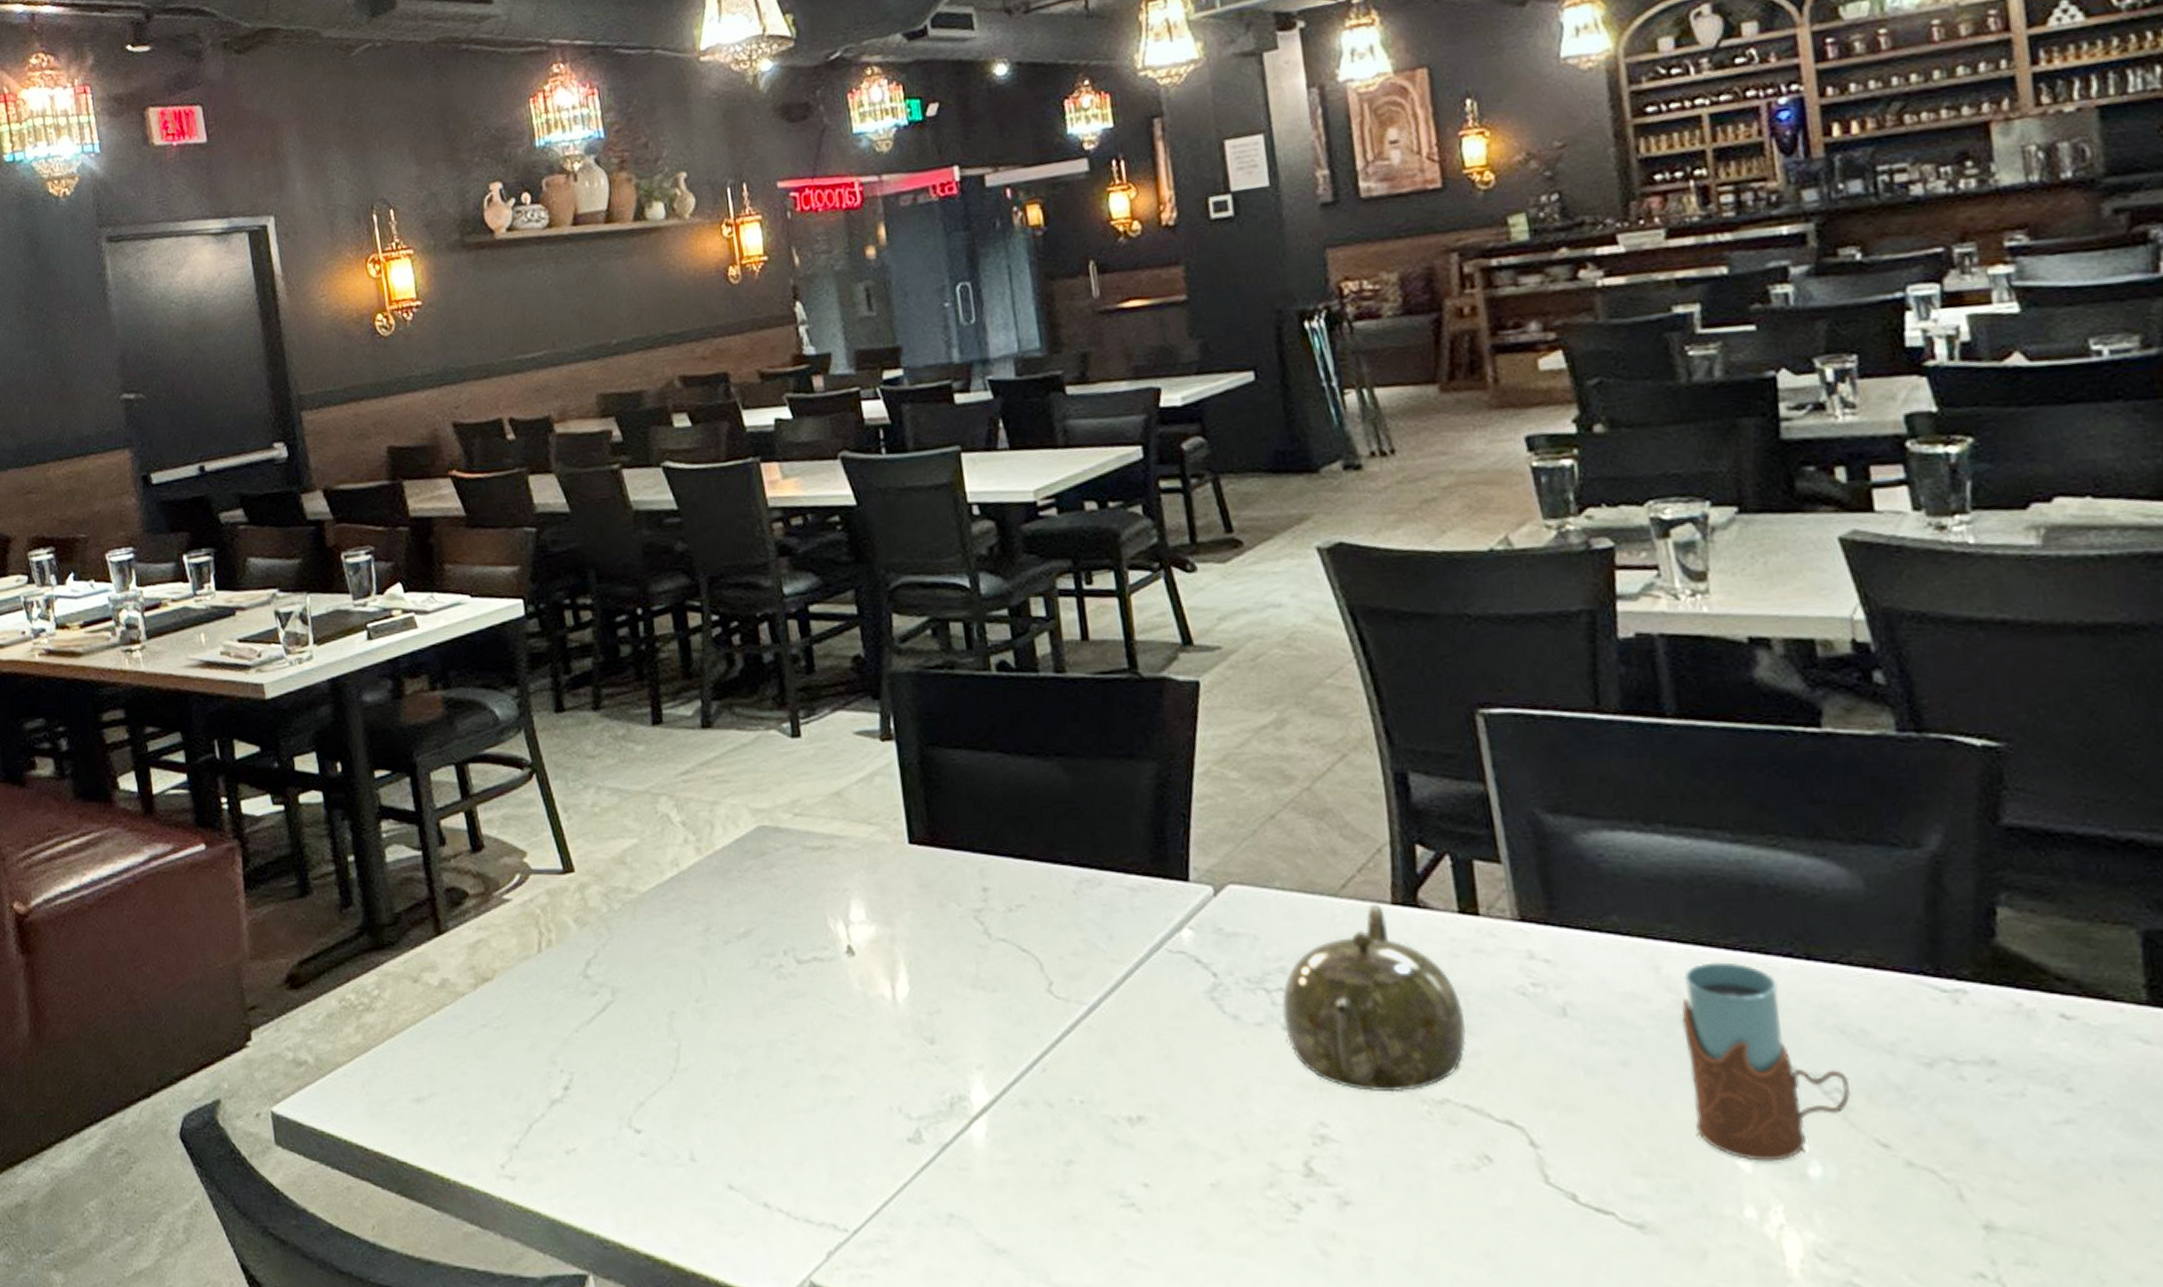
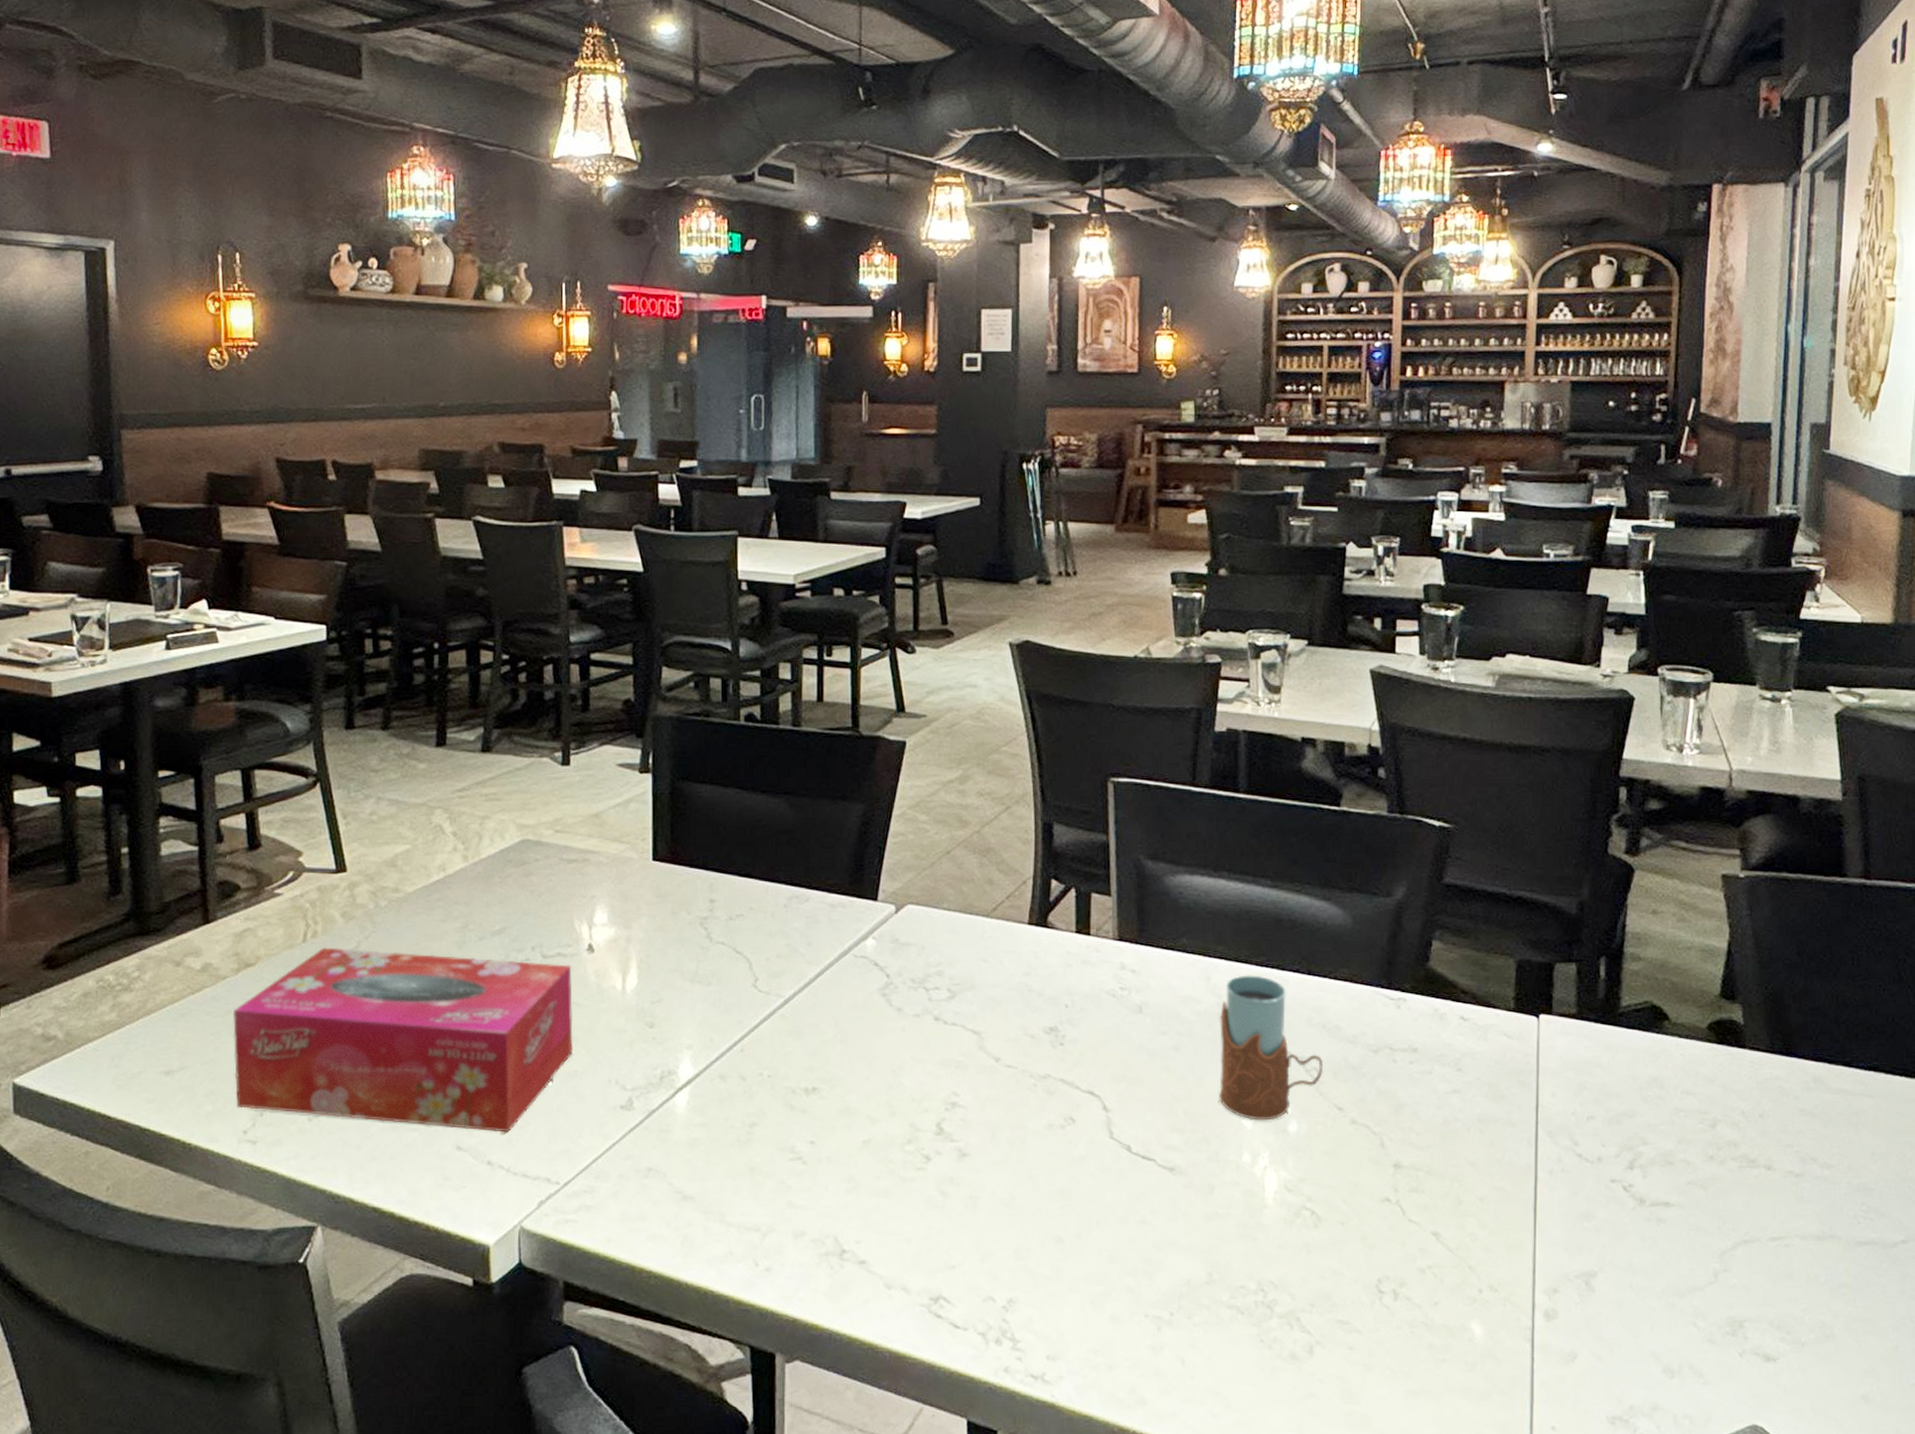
tissue box: none [475,957,846,1170] -> present [232,947,574,1133]
teapot: present [1281,903,1466,1093] -> none [935,923,1069,1069]

